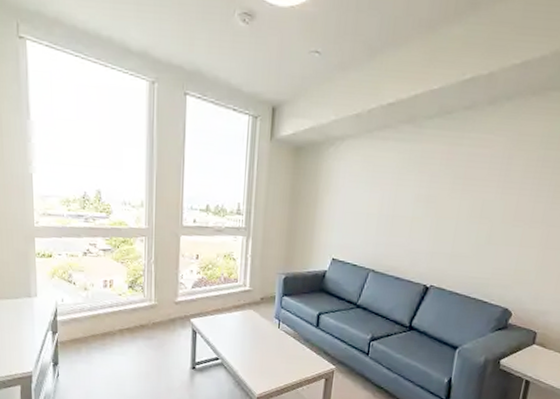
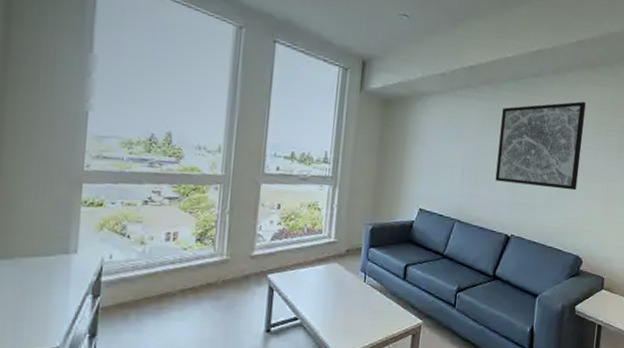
wall art: none [414,135,528,238] -> present [495,101,586,191]

